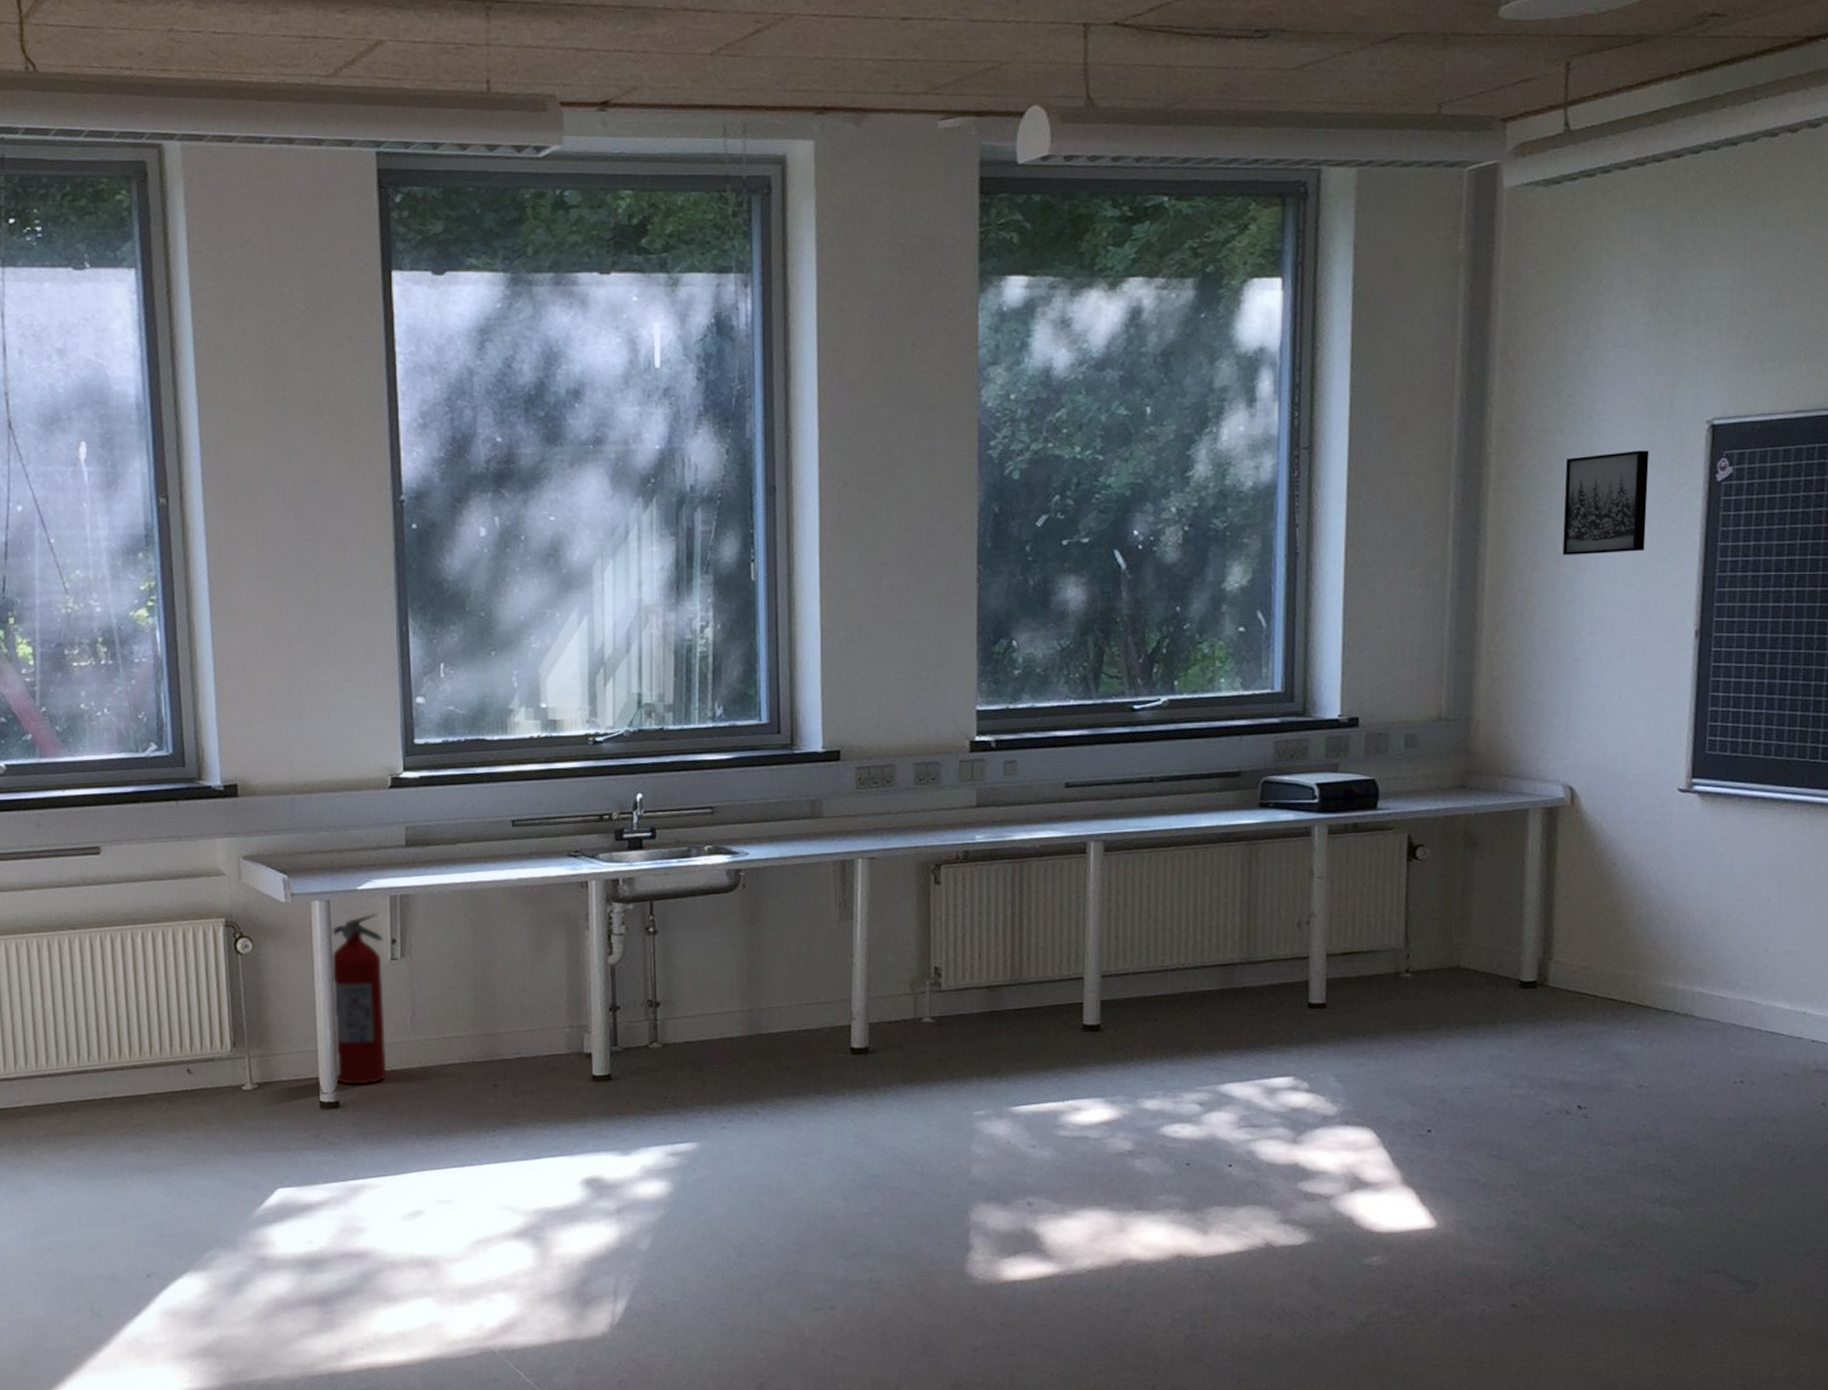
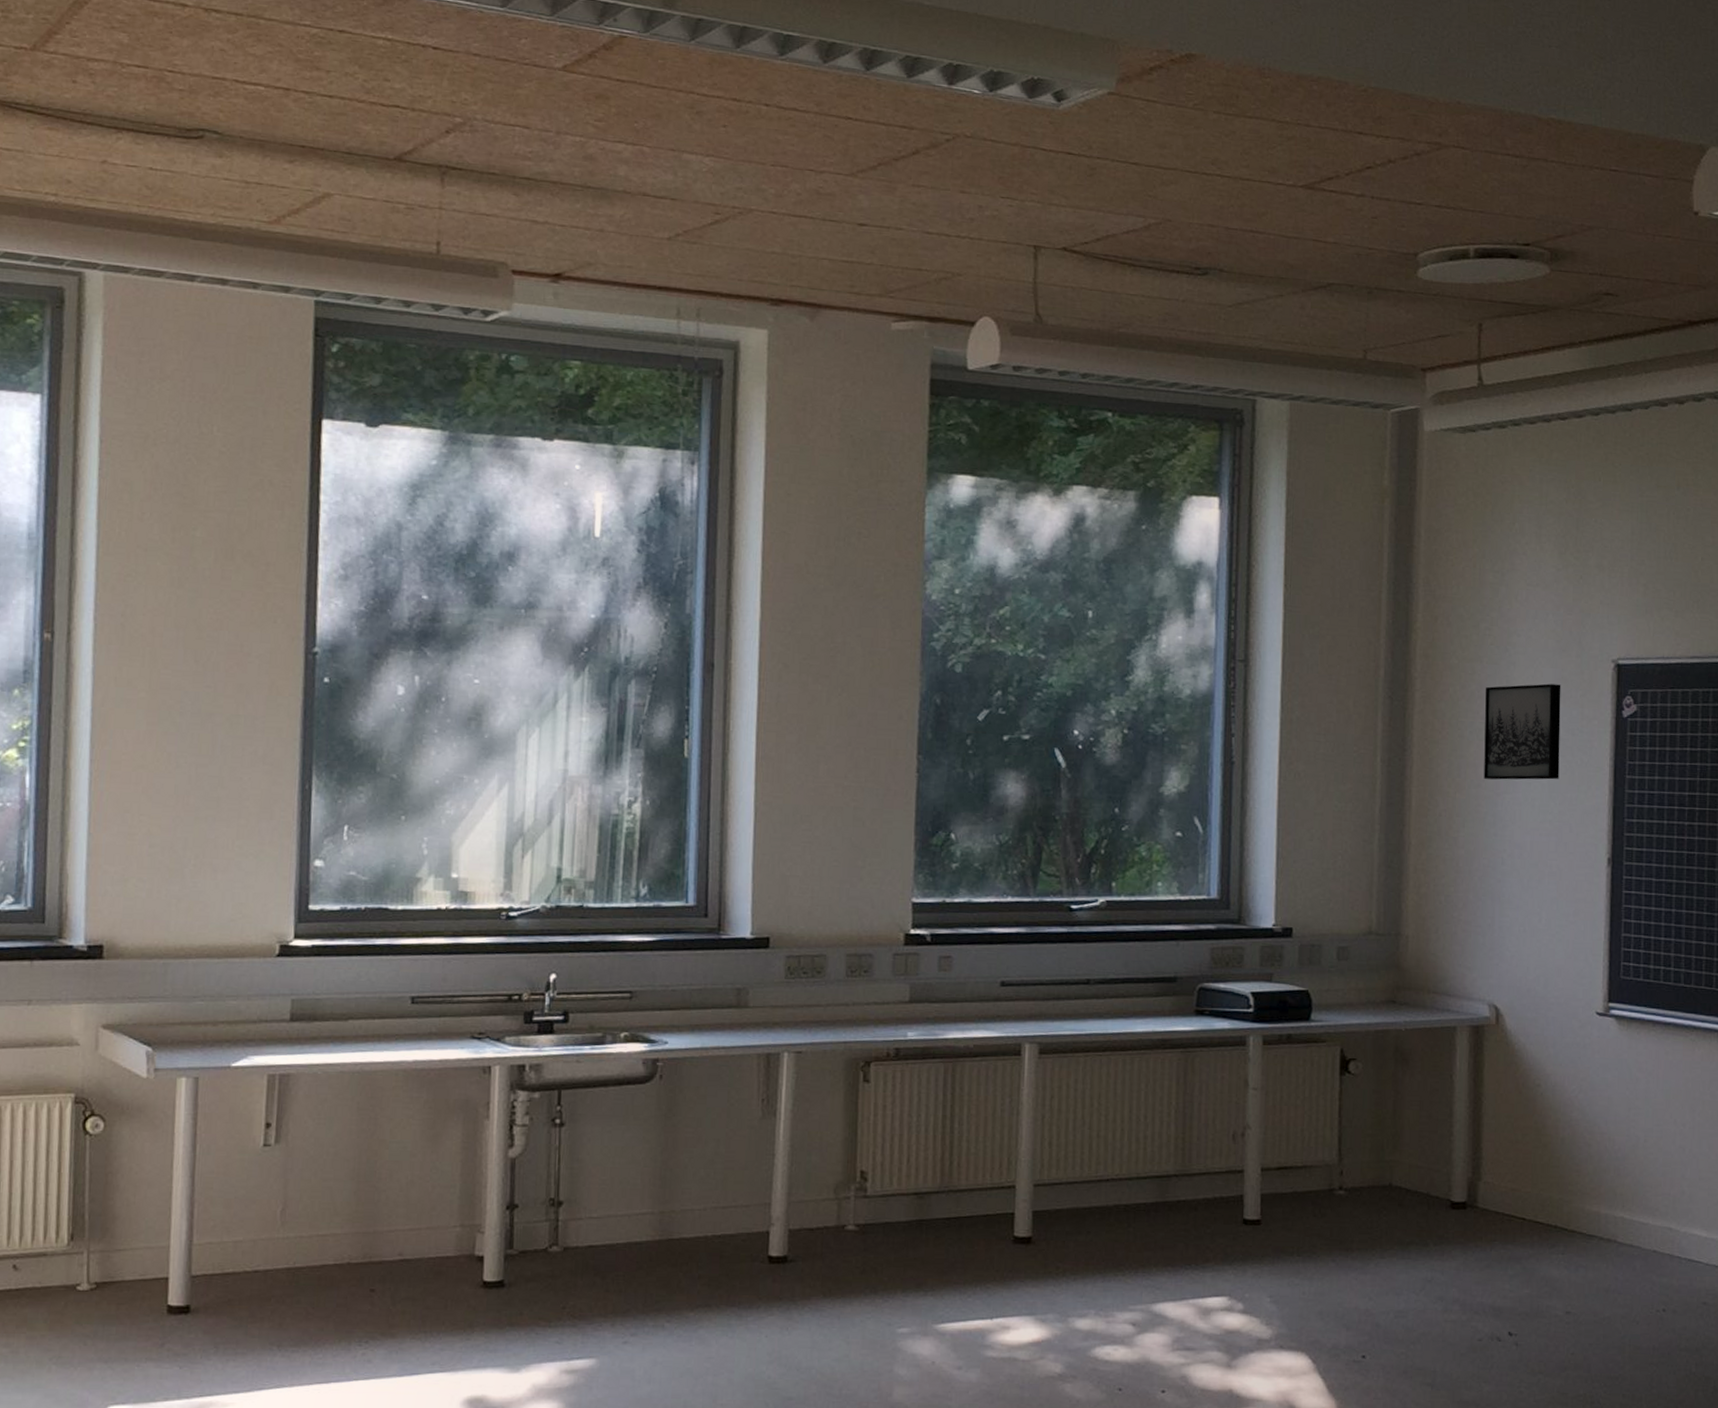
fire extinguisher: present [331,912,387,1084] -> none [189,1093,257,1287]

